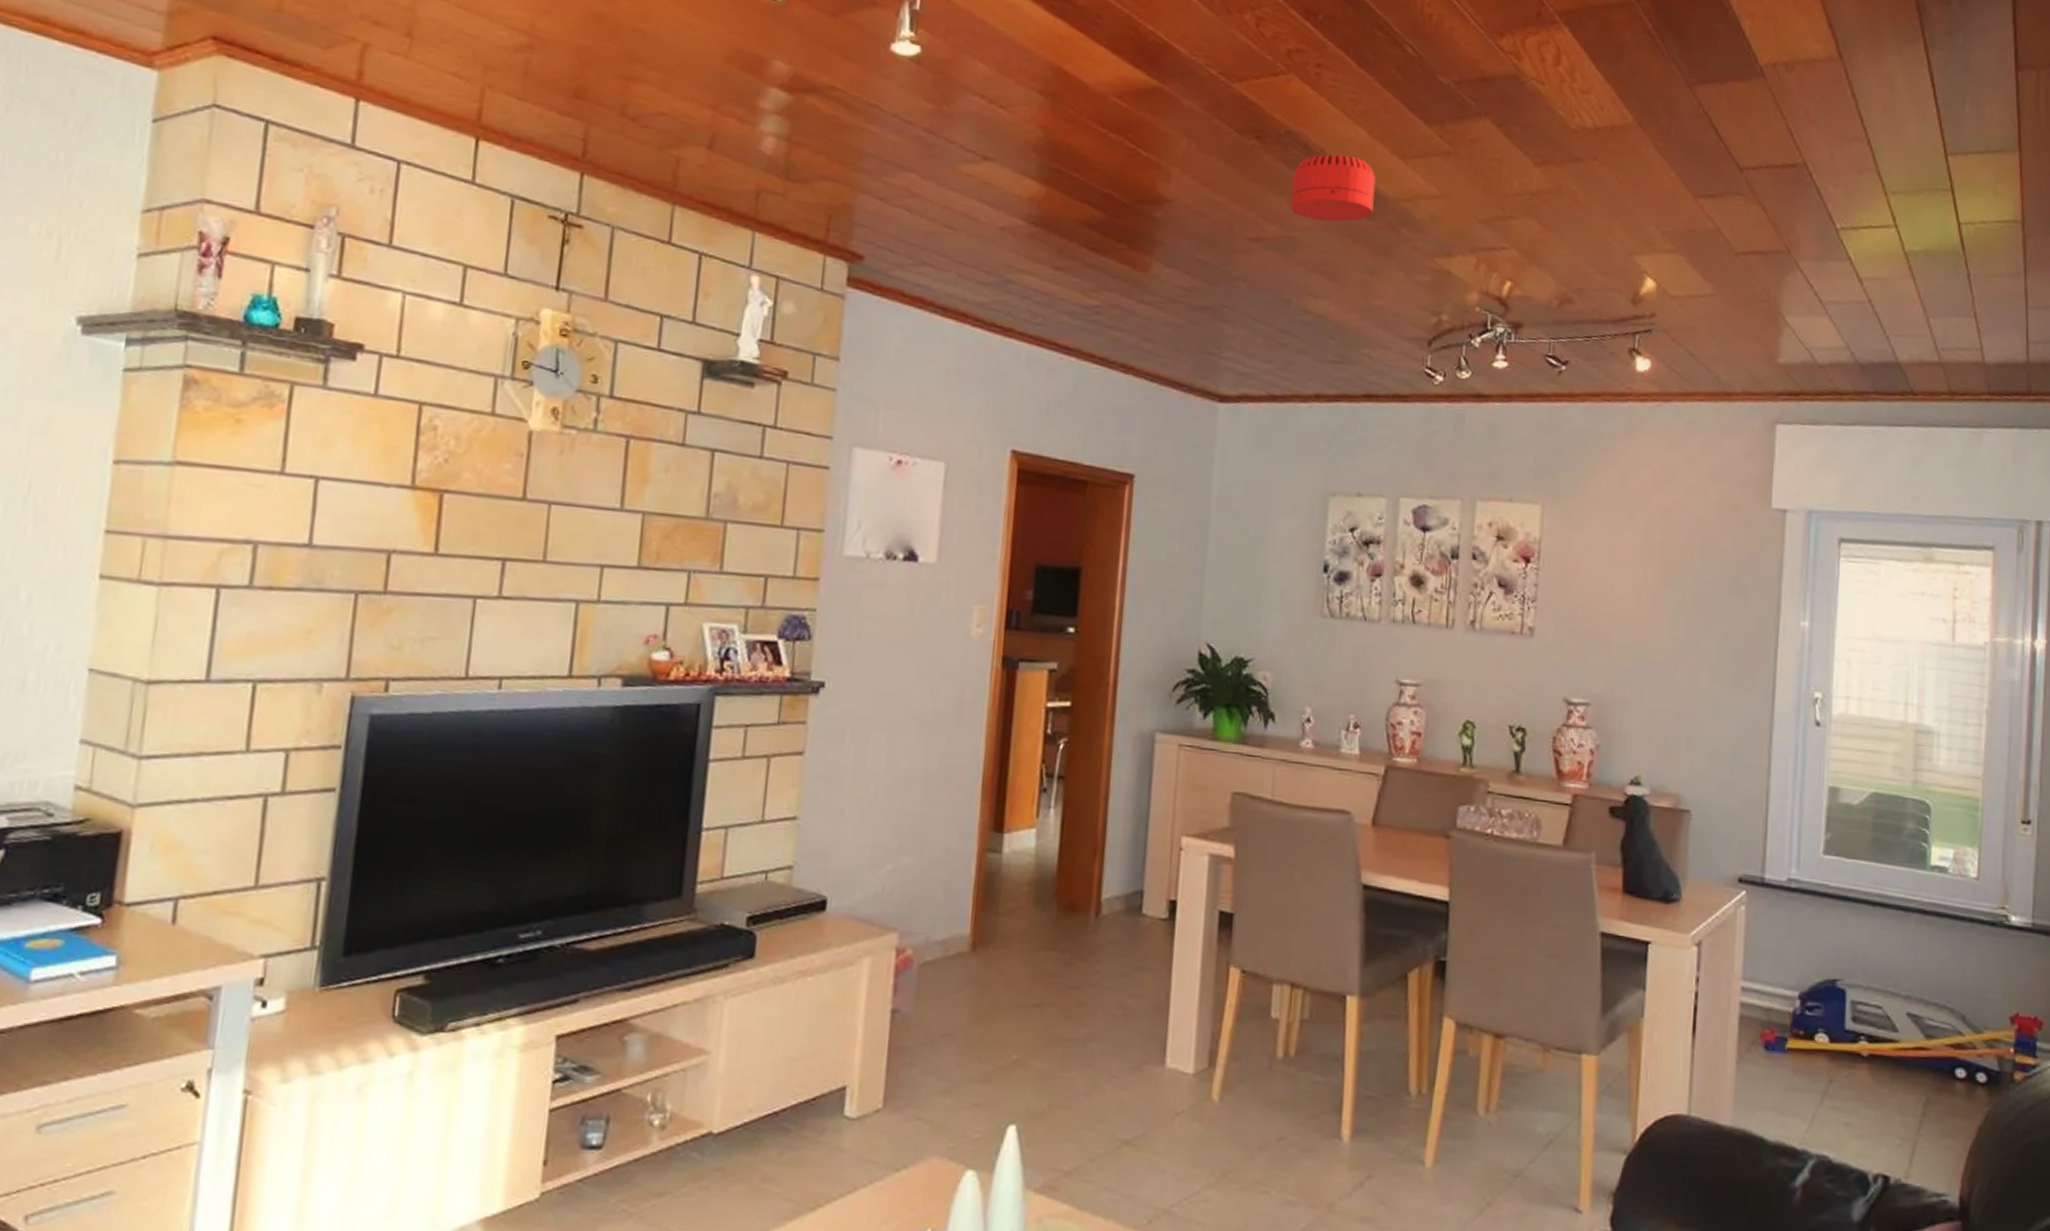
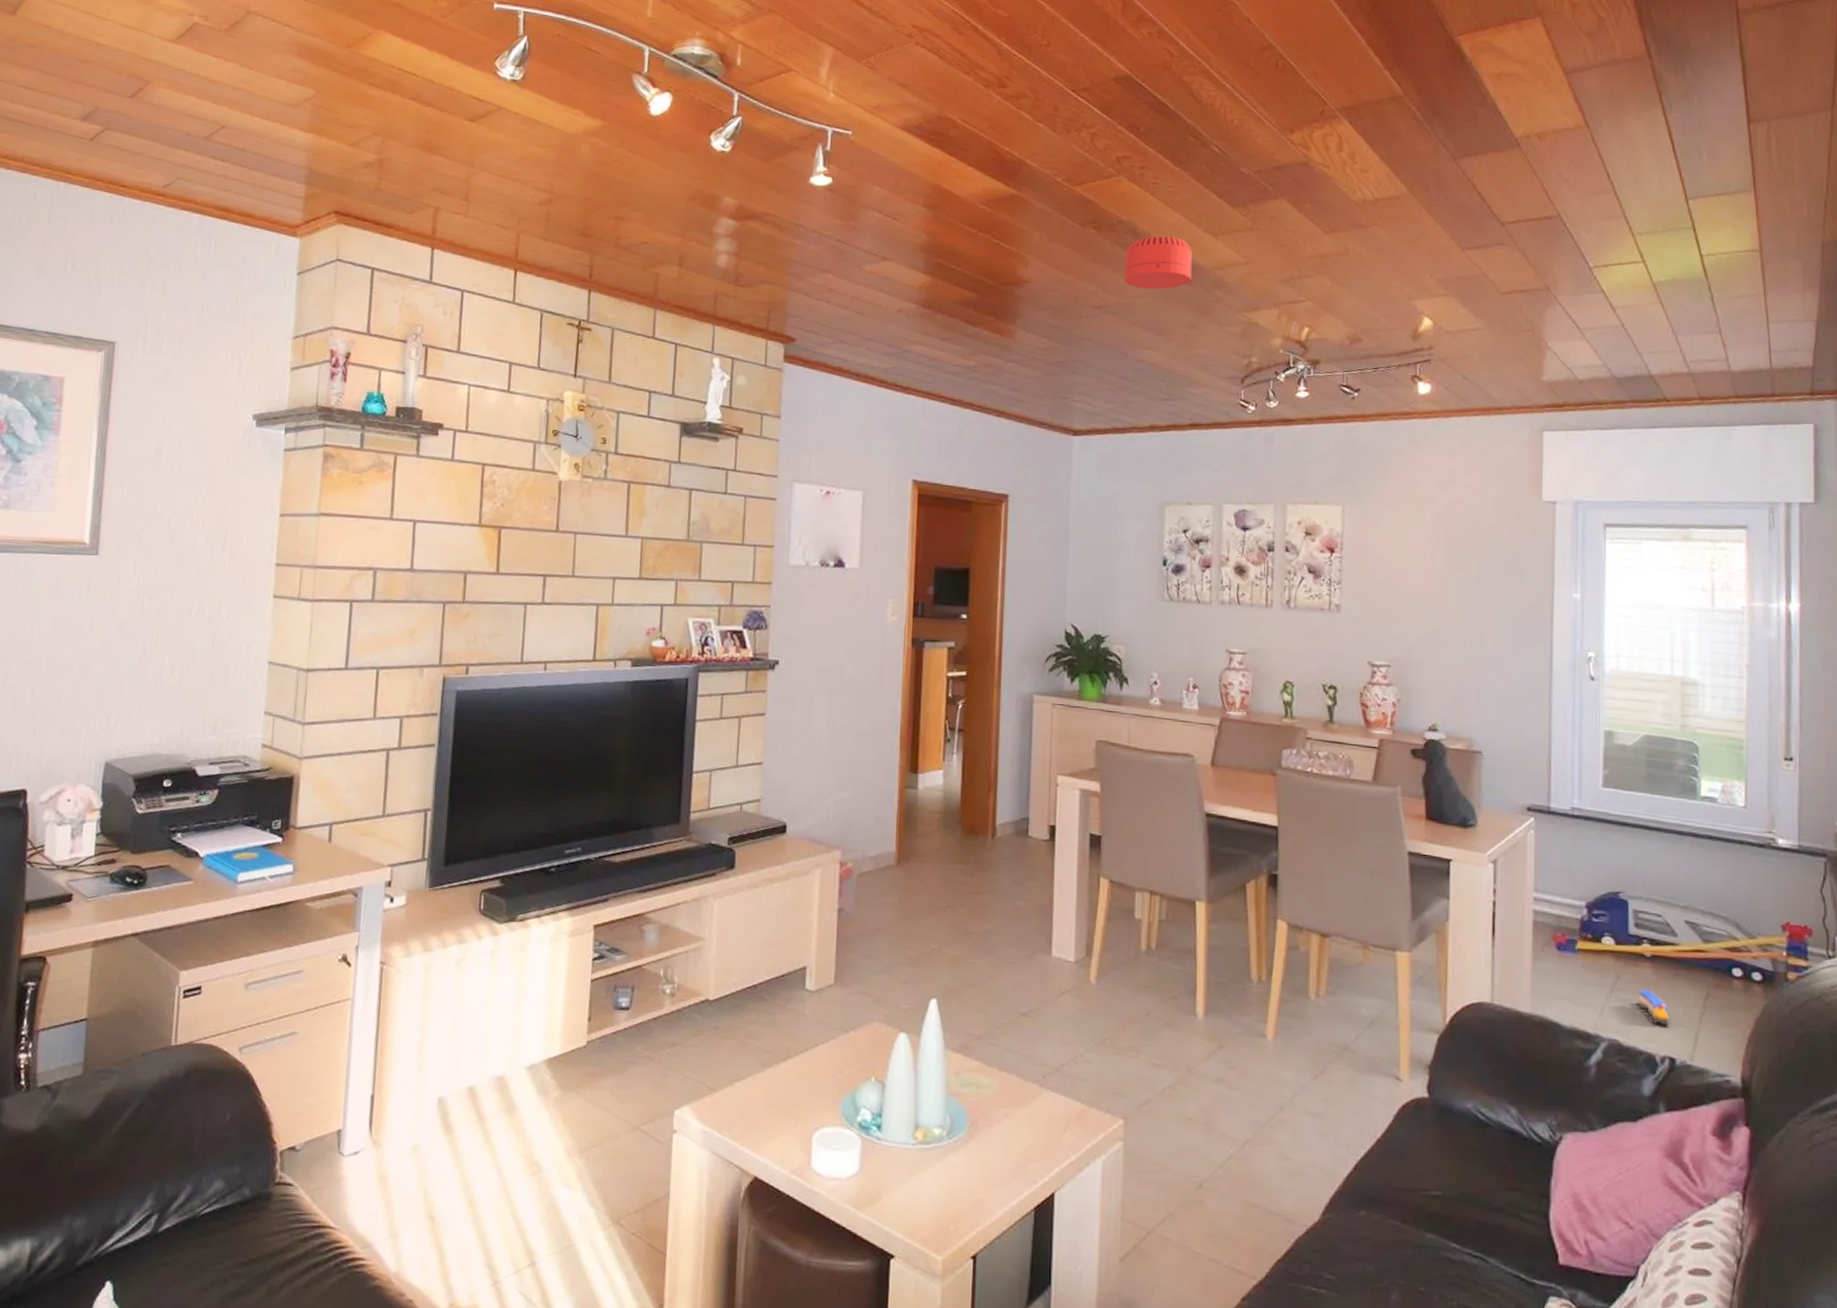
toy train: none [1848,1094,1884,1140] -> present [1635,989,1669,1027]

